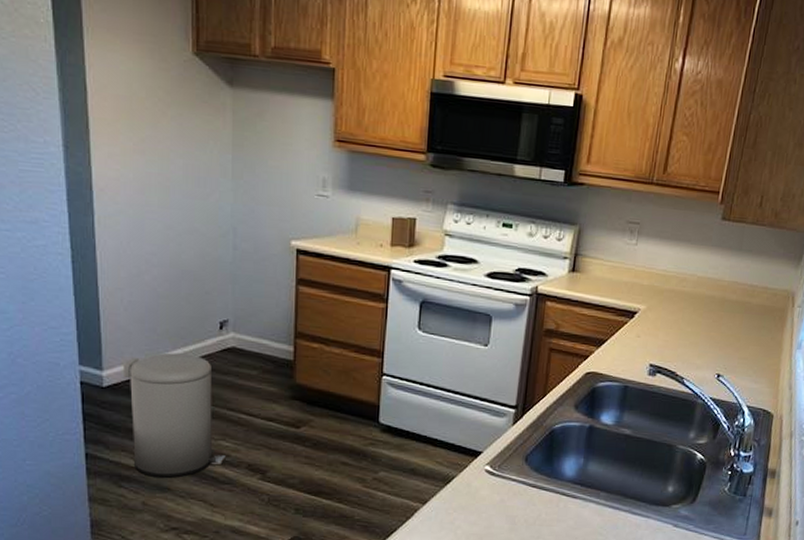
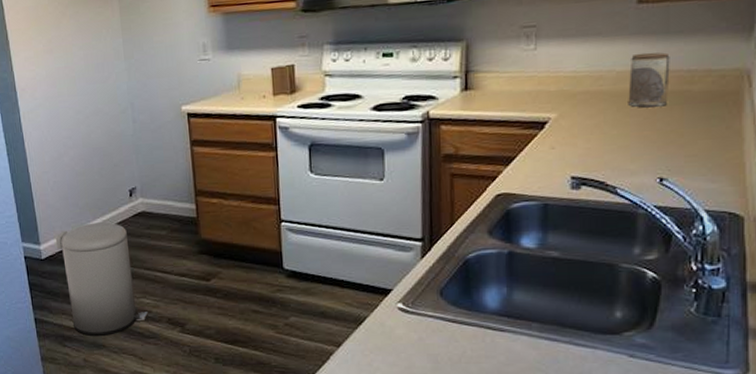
jar: none [702,263,740,313] -> present [628,52,670,108]

